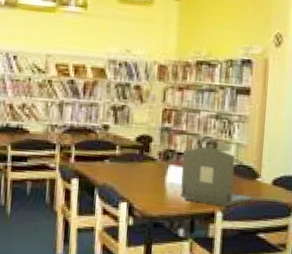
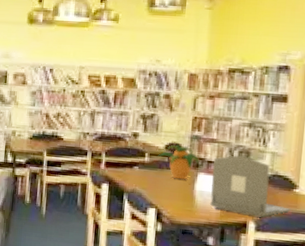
potted plant: none [129,135,170,172] -> present [158,143,200,179]

